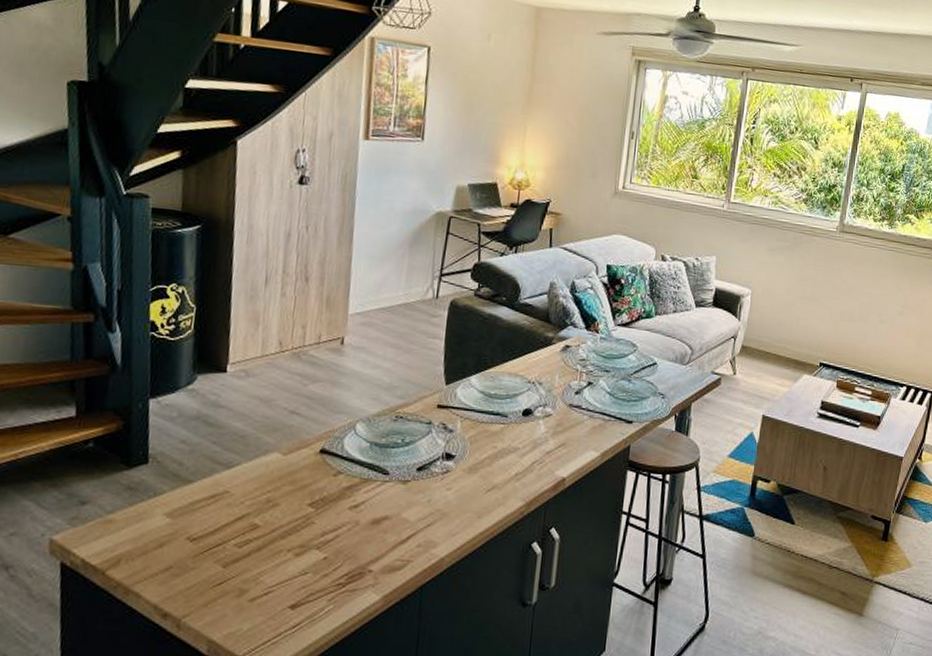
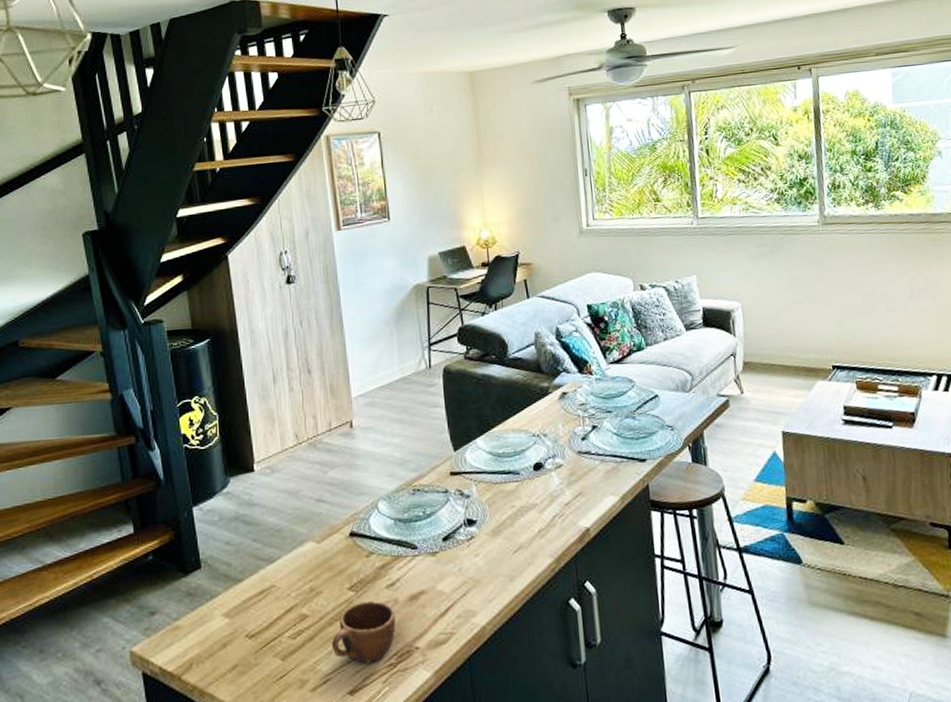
mug: none [279,520,353,580] -> present [331,601,396,663]

